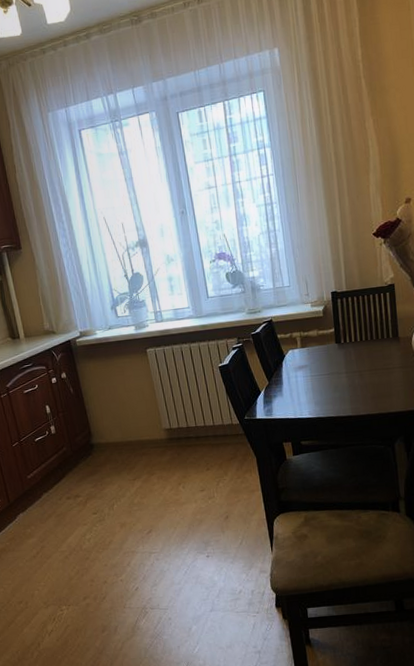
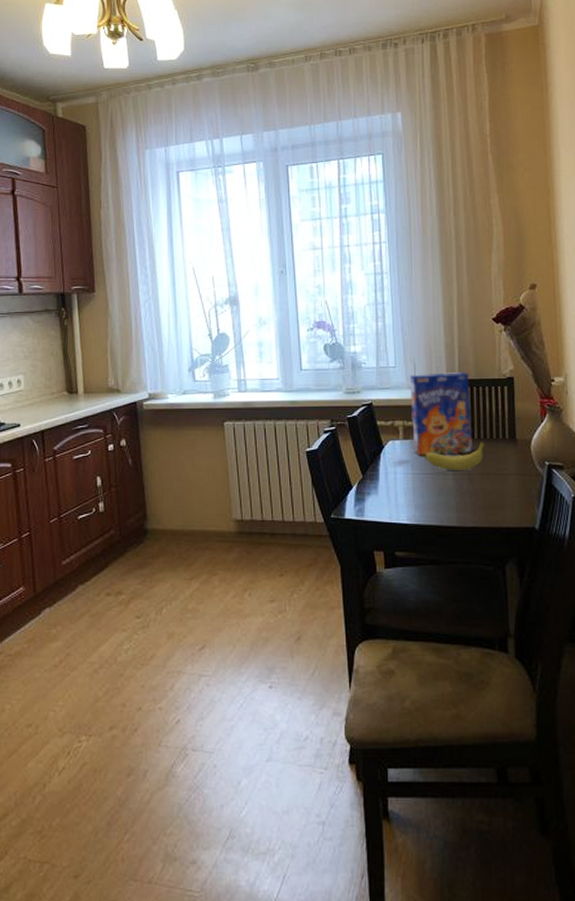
cereal box: none [302,284,362,360] -> present [409,372,473,456]
fruit: none [320,342,372,370] -> present [424,441,485,470]

